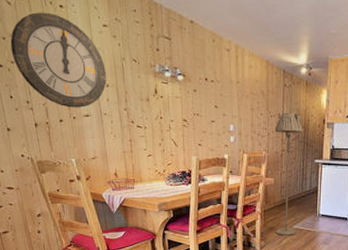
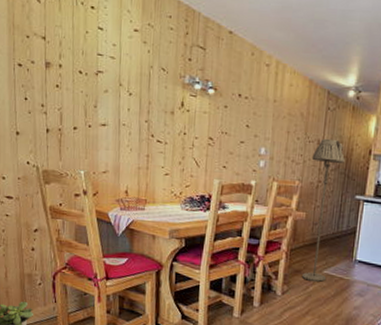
wall clock: present [10,12,107,108] -> none [33,12,131,116]

